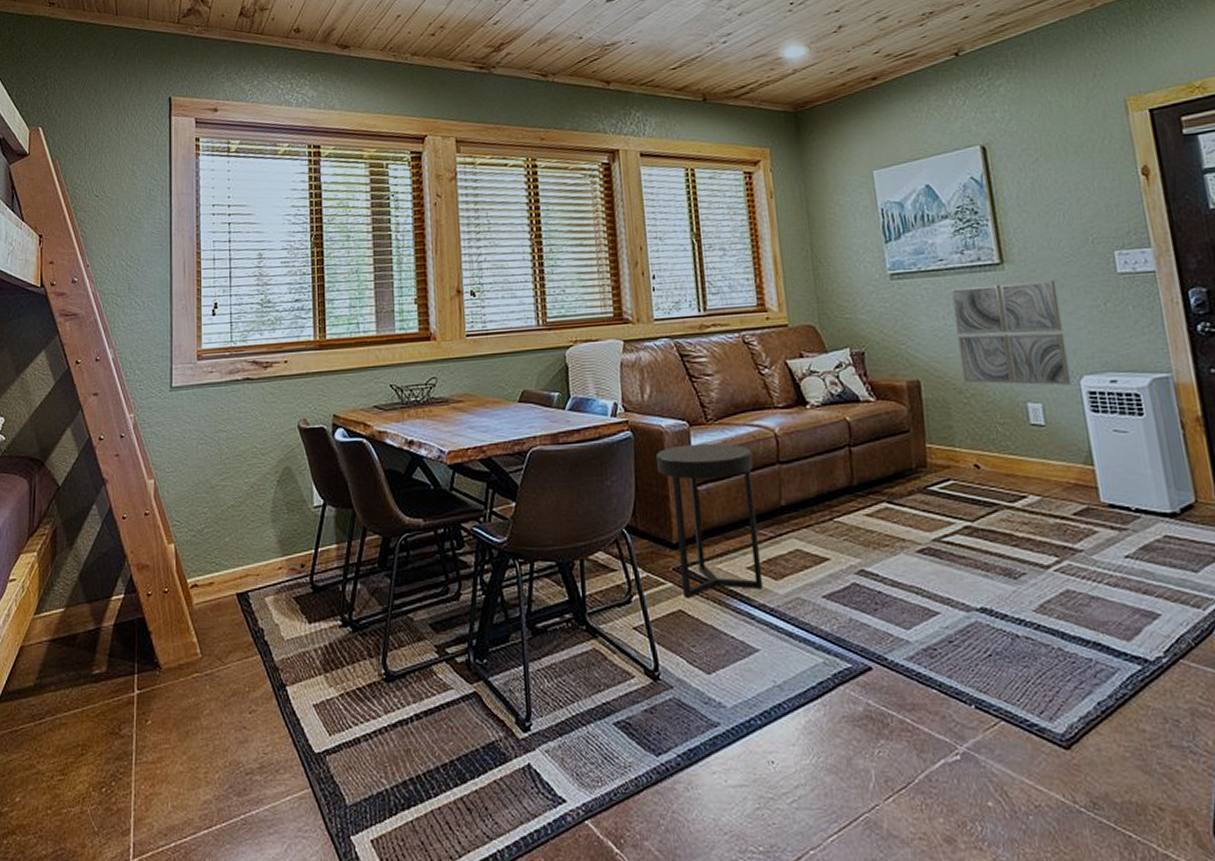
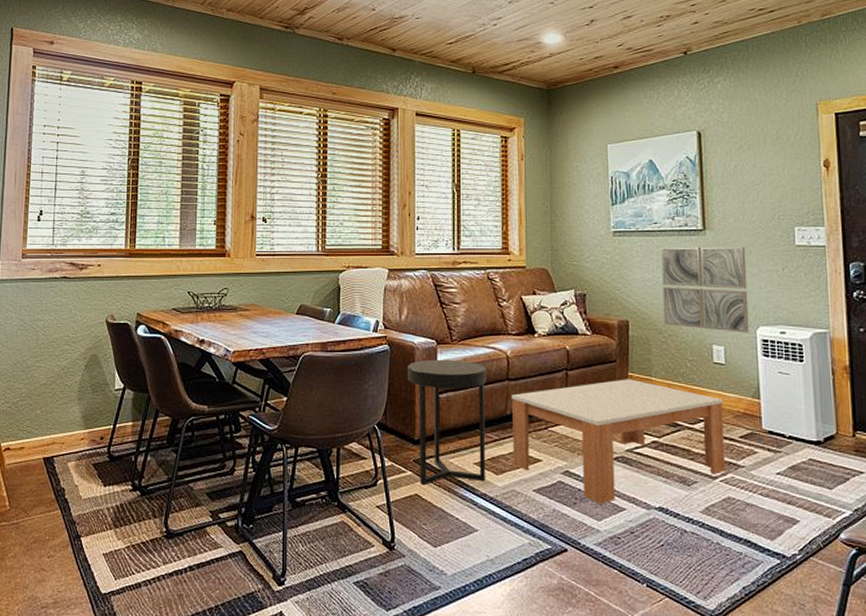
coffee table: none [784,451,1061,608] -> present [511,379,726,504]

